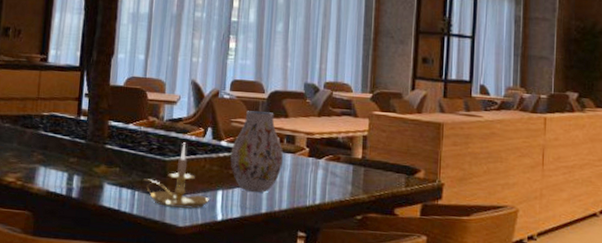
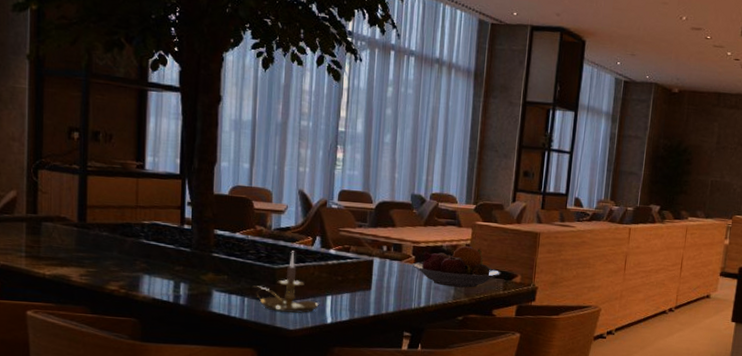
vase: present [230,111,284,193] -> none [339,220,391,297]
fruit bowl: none [306,137,403,184] -> present [412,245,502,288]

